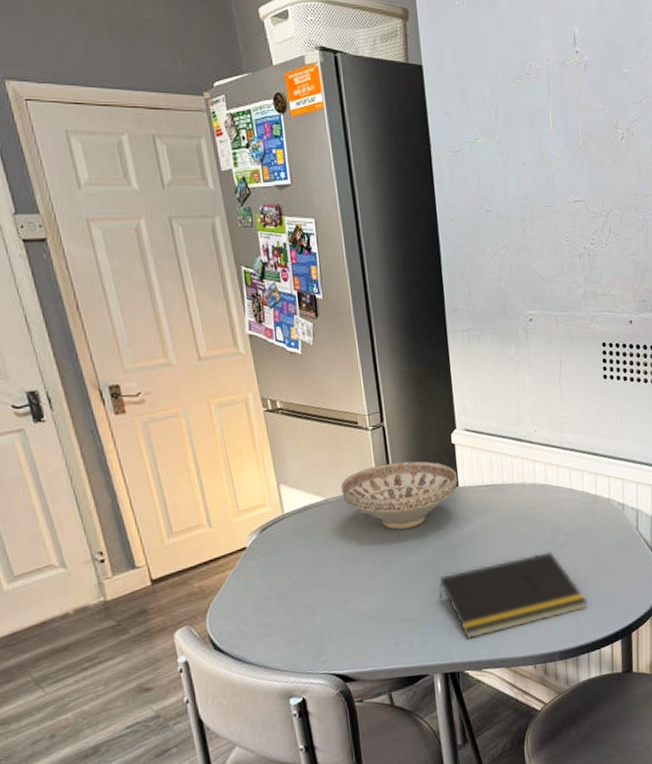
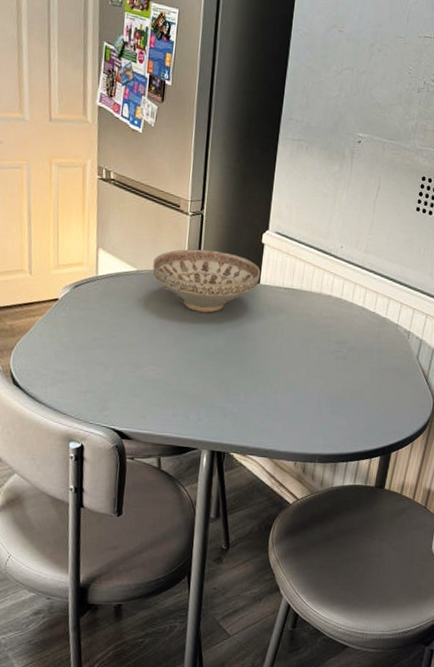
notepad: present [438,551,588,640] -> none [220,360,357,426]

